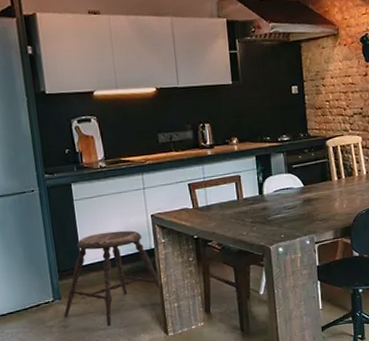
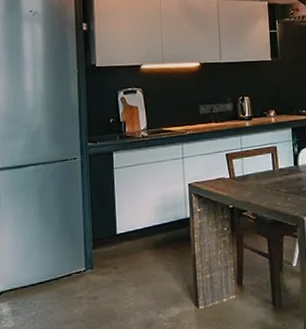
stool: present [64,230,160,326] -> none [94,199,194,298]

